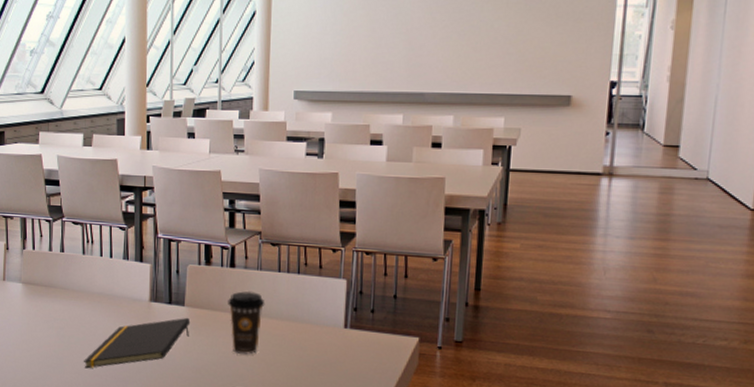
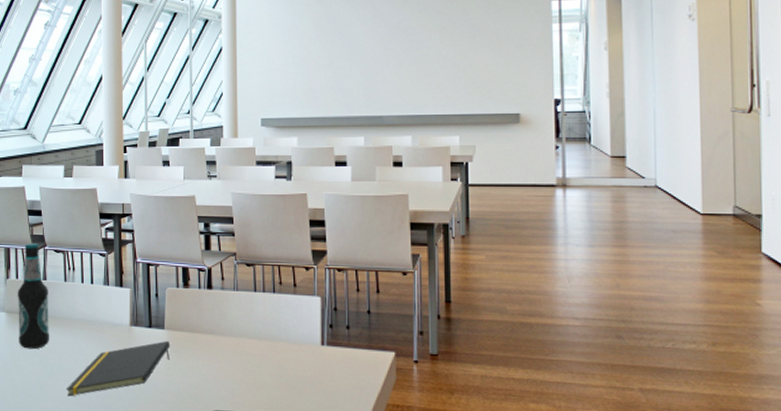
bottle: none [34,214,68,321] -> present [17,243,50,350]
coffee cup: present [228,290,265,355] -> none [206,311,243,376]

